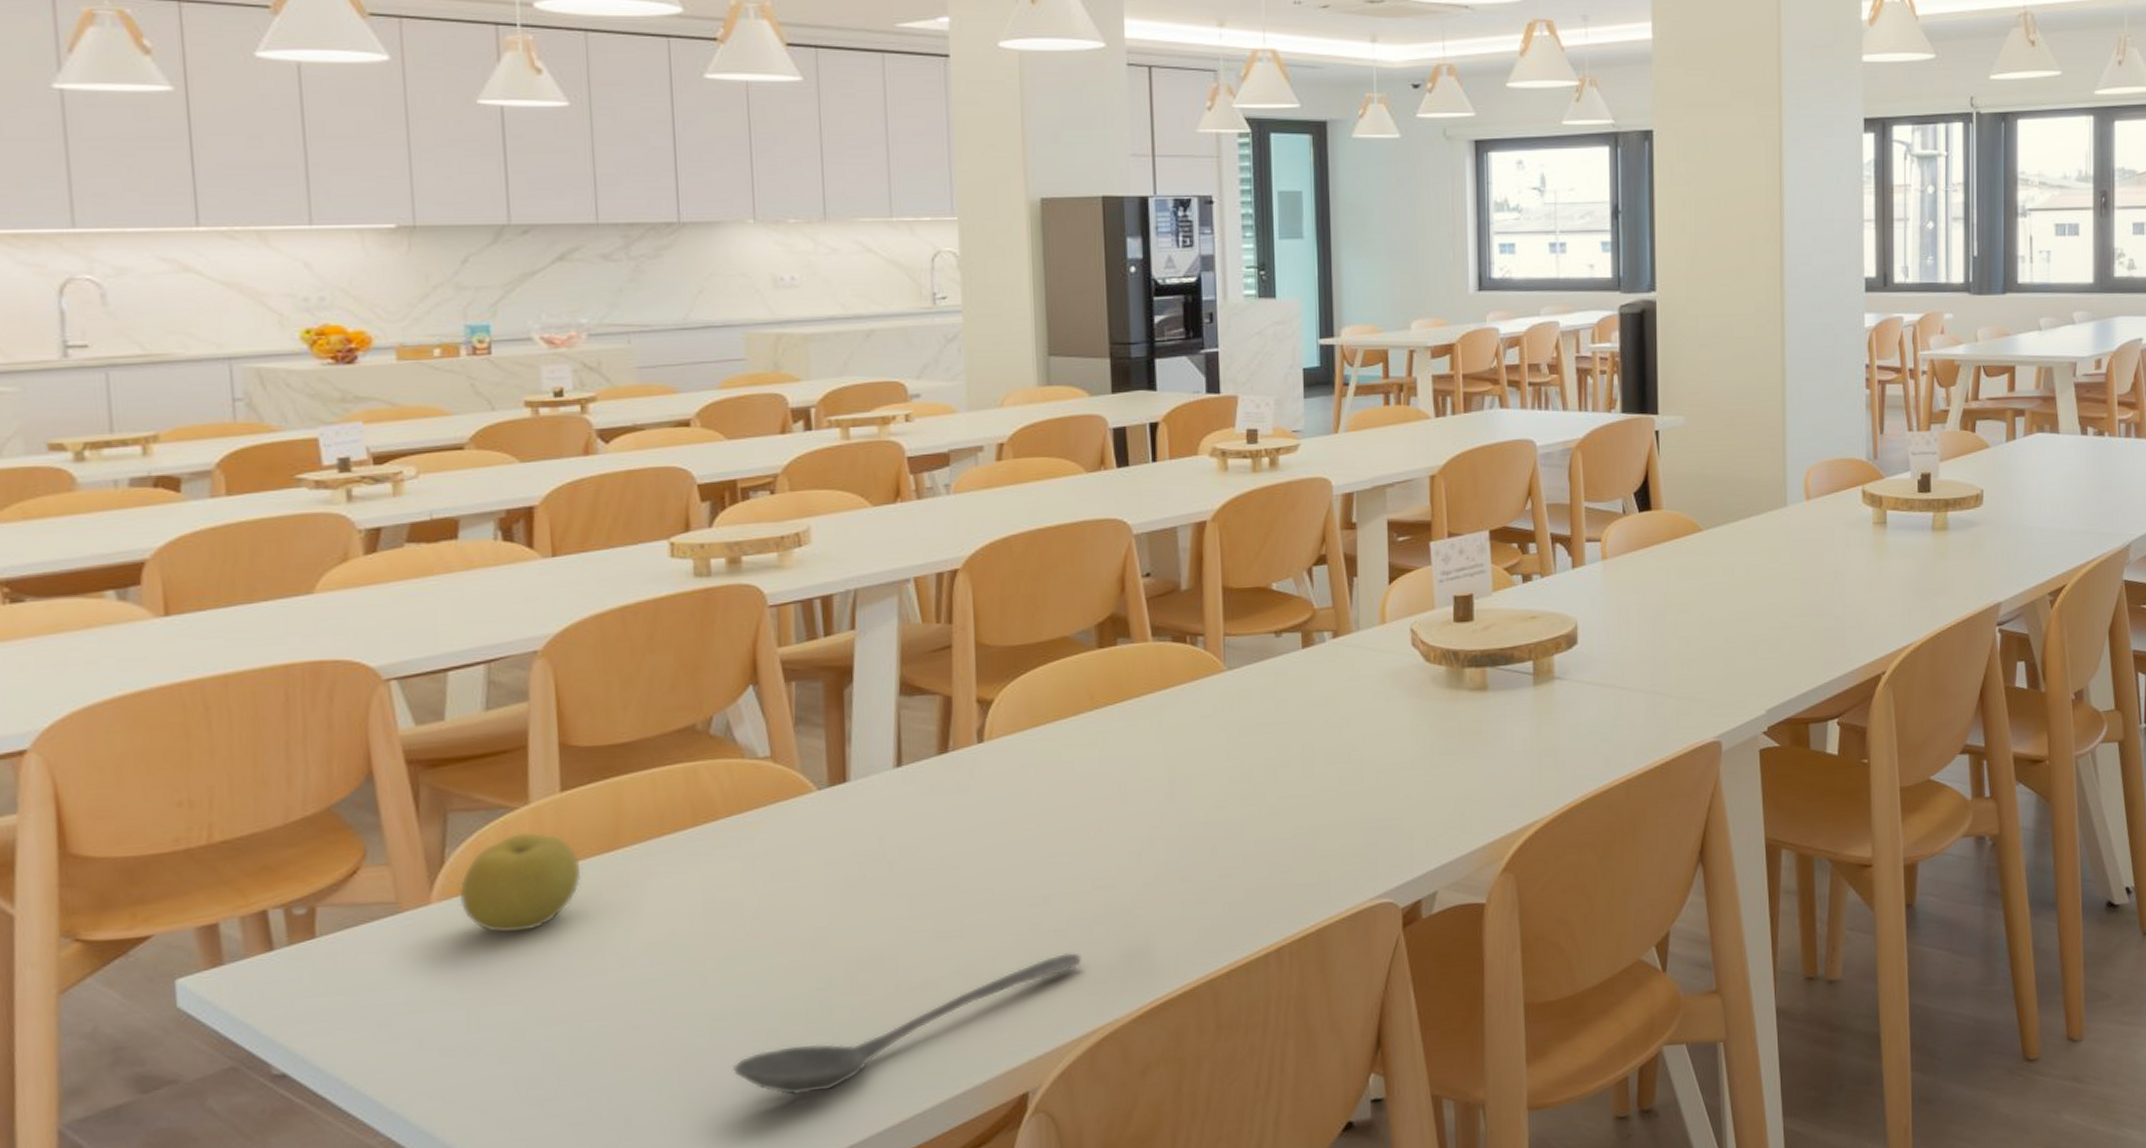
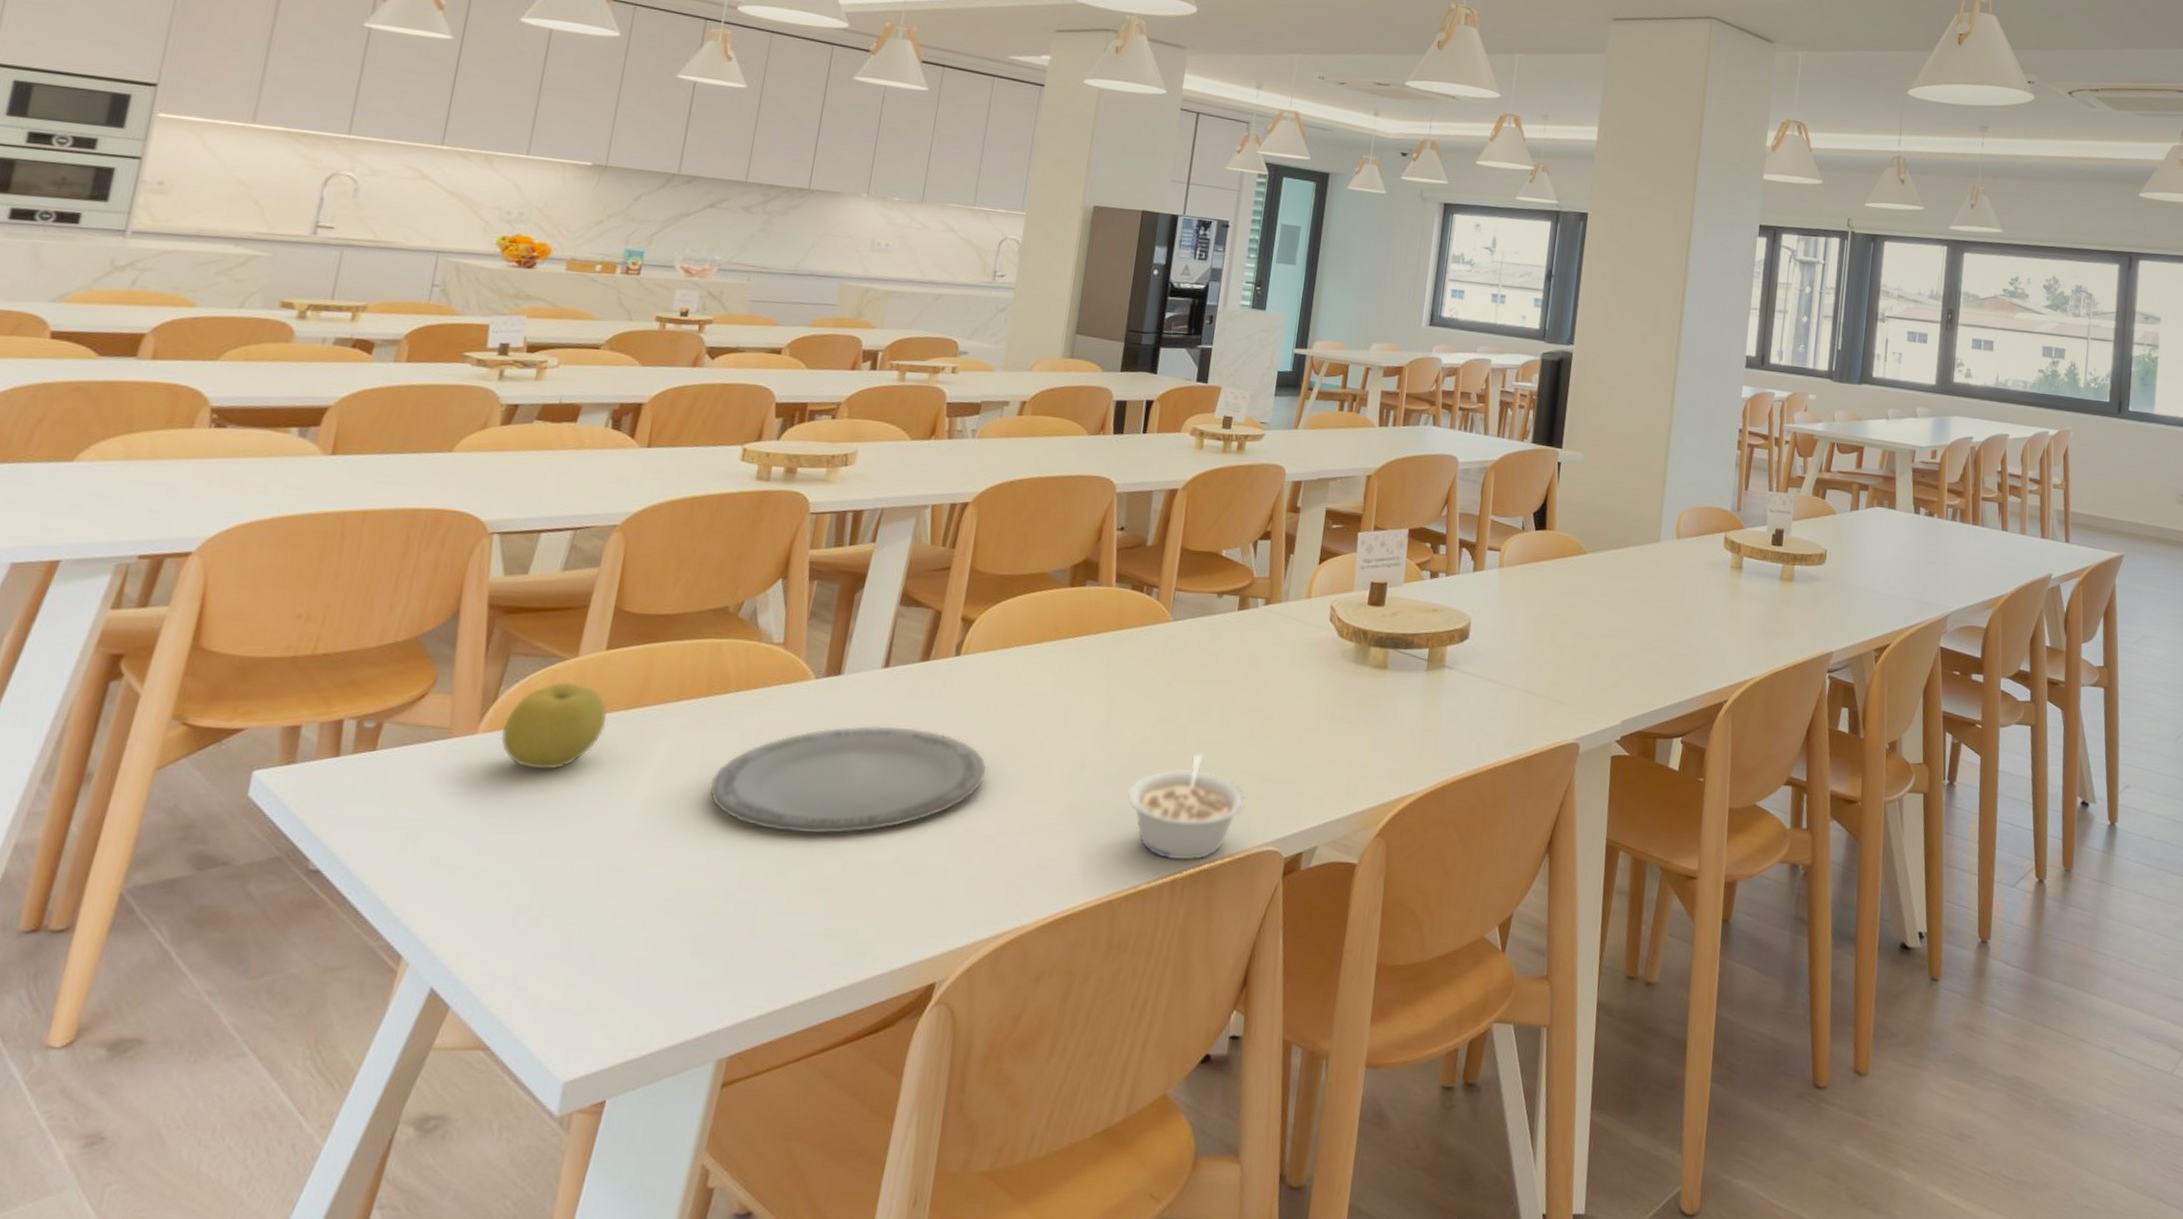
plate: none [721,828,1041,960] -> present [709,725,987,834]
stirrer: present [731,952,1082,1095] -> none [689,856,1005,955]
legume: none [1208,808,1349,928] -> present [1126,751,1248,861]

